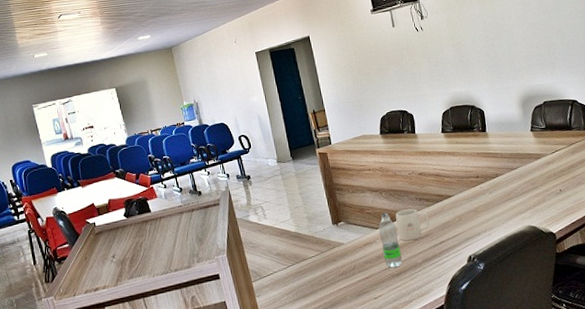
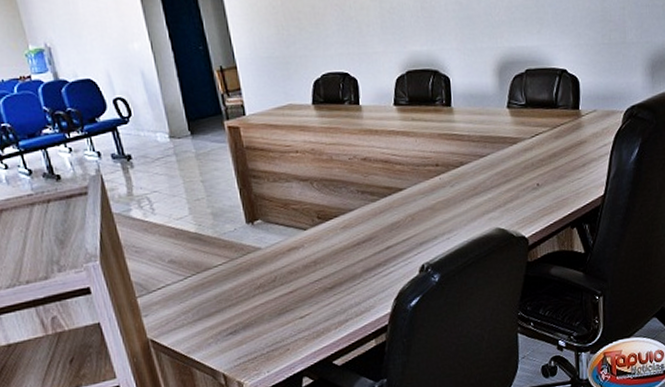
bottle: present [378,212,402,268] -> none [307,208,337,280]
mug: present [395,209,430,241] -> none [330,204,374,246]

